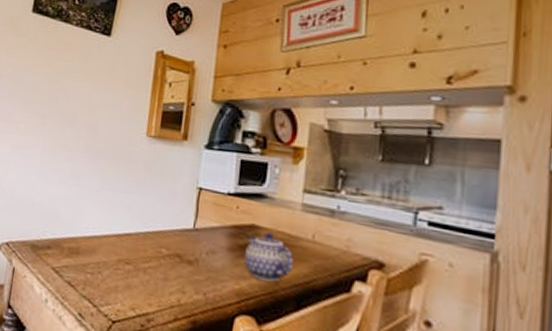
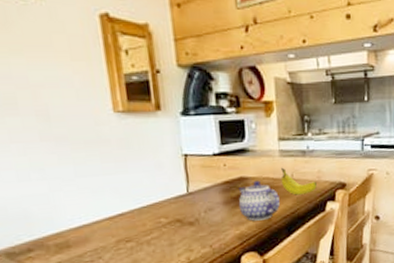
fruit: none [298,224,344,265] -> present [280,167,317,195]

